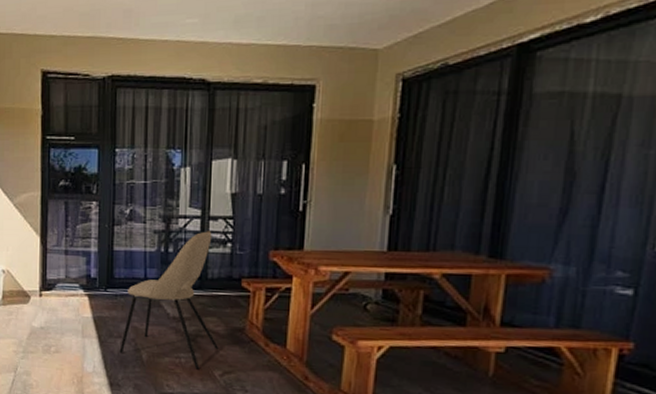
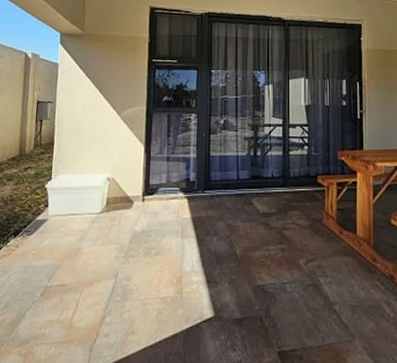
dining chair: present [119,231,219,370] -> none [216,136,303,260]

